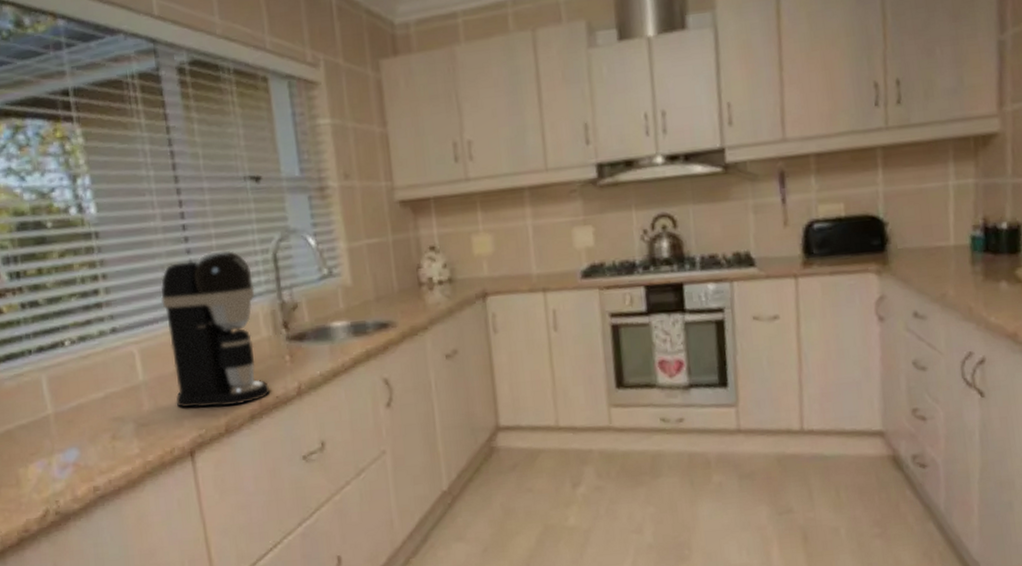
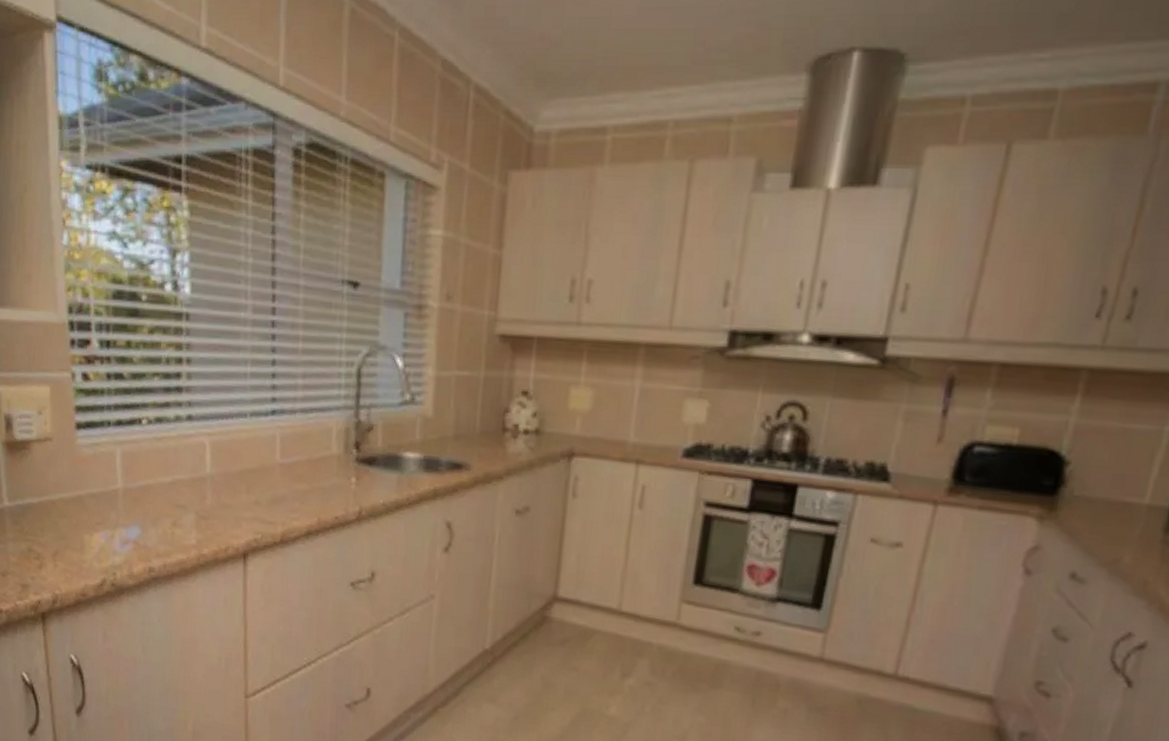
coffee maker: present [160,250,271,408] -> none [237,354,333,518]

